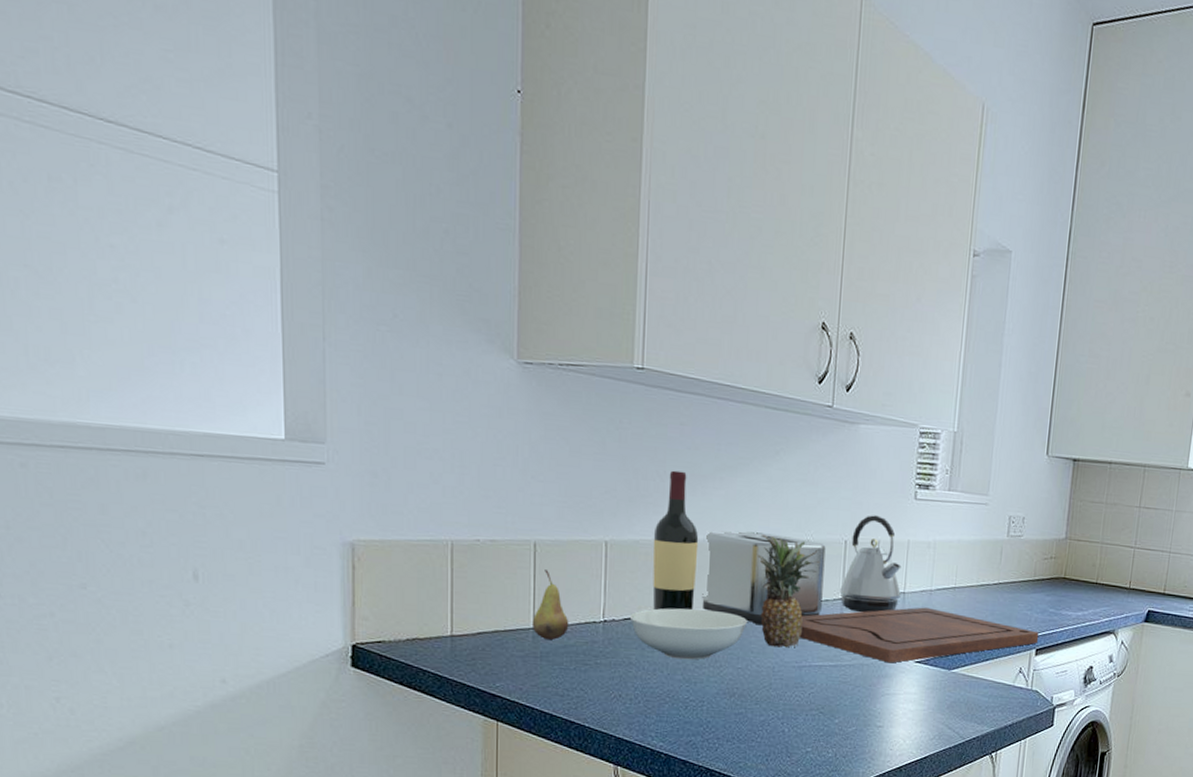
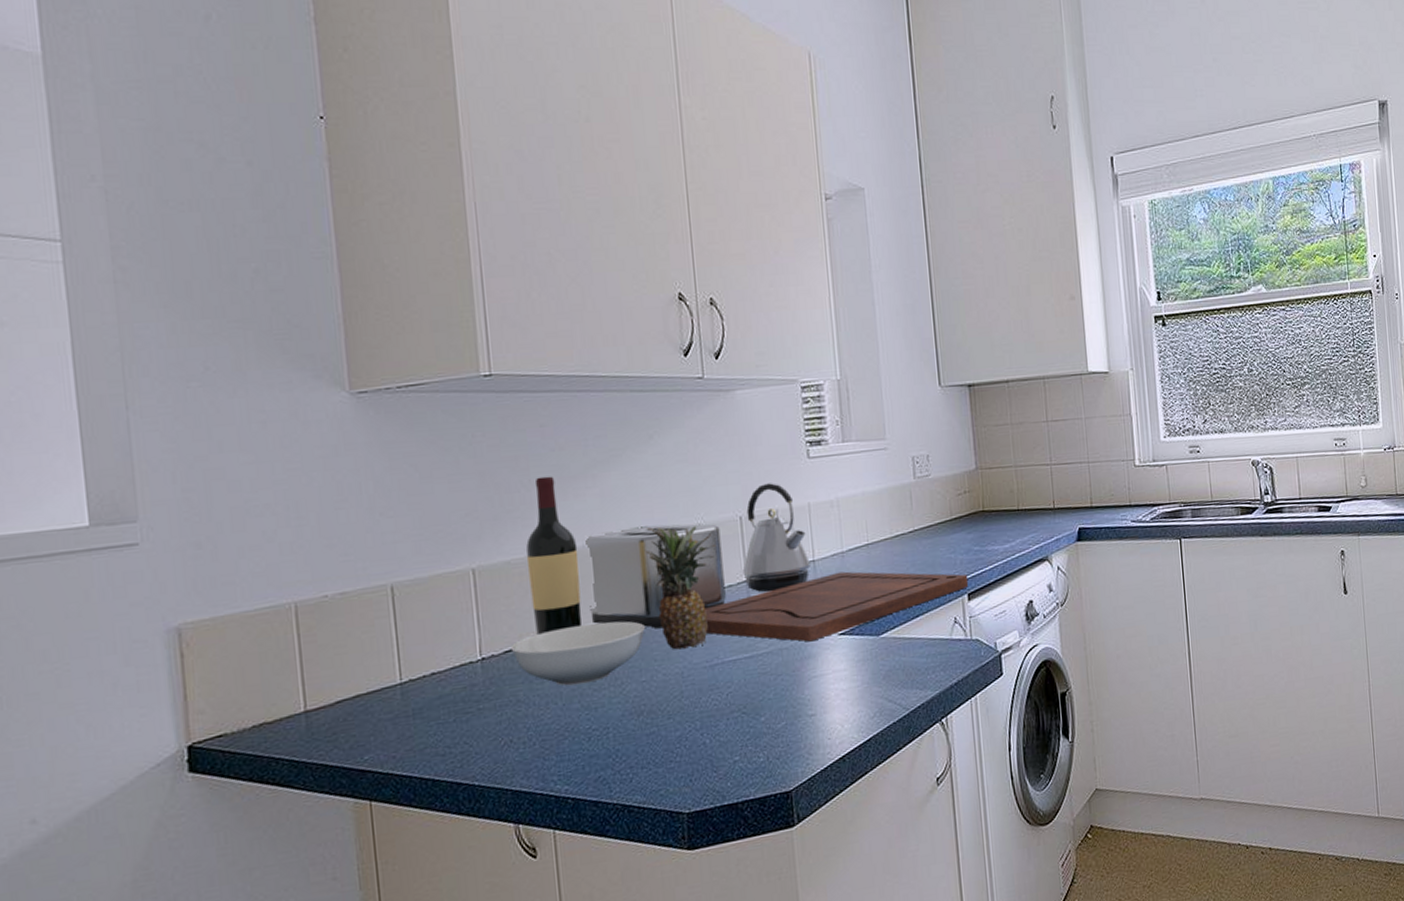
fruit: present [533,570,569,641] -> none [399,614,443,694]

